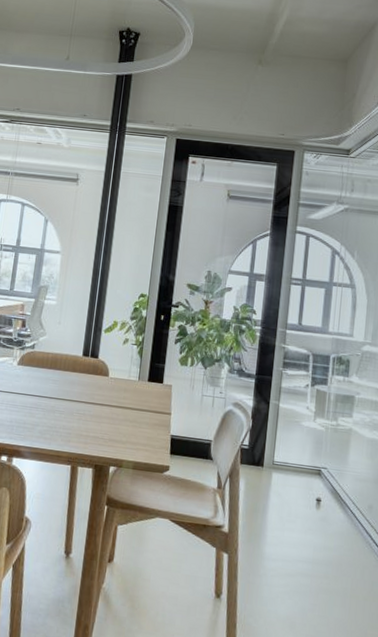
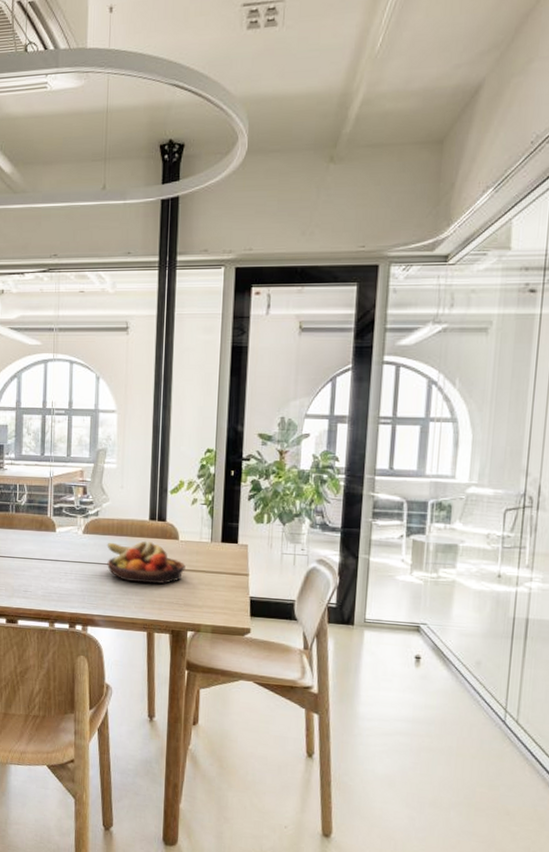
fruit bowl: none [38,374,113,419] -> present [107,540,185,584]

